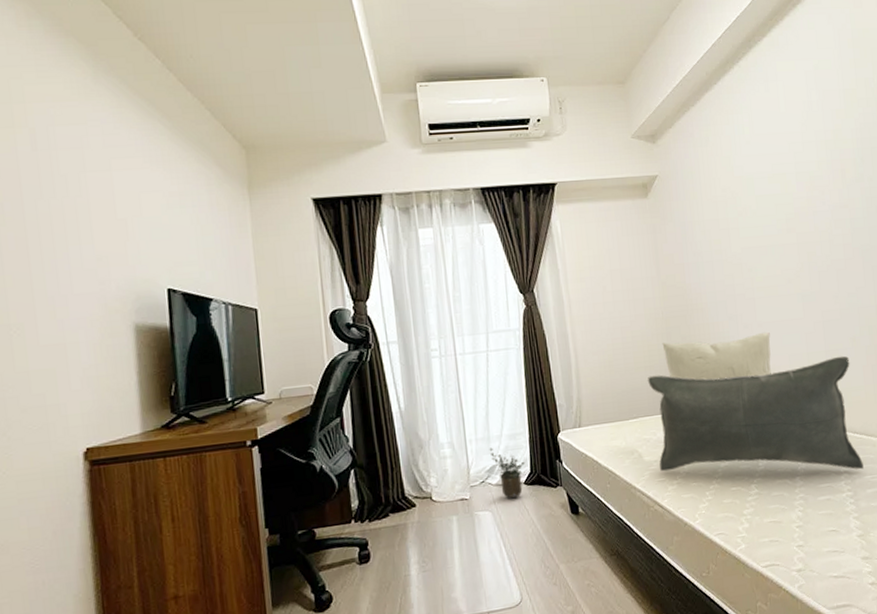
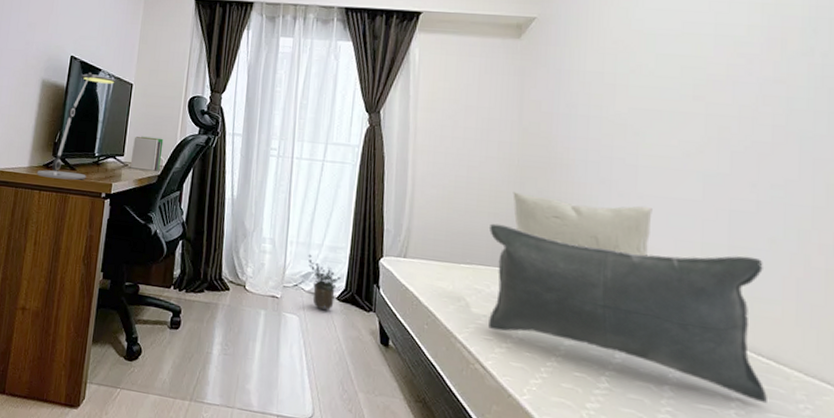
desk lamp: none [154,304,236,441] -> present [36,72,117,180]
books: none [272,364,311,406] -> present [130,136,164,171]

